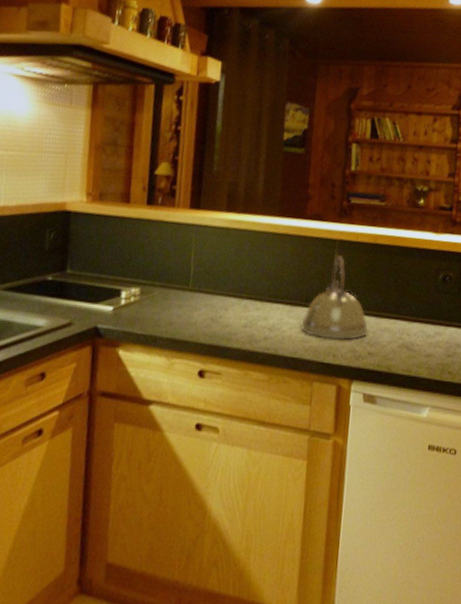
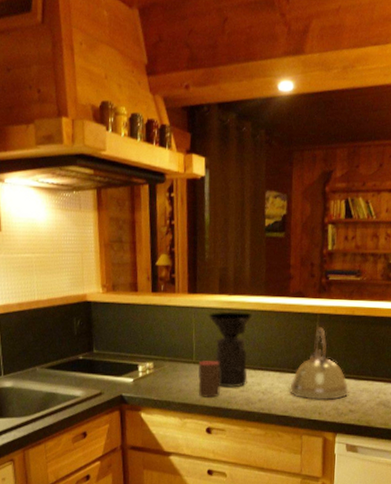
cup: none [193,288,221,333] -> present [197,360,220,398]
coffee maker: none [212,232,263,322] -> present [209,311,252,388]

